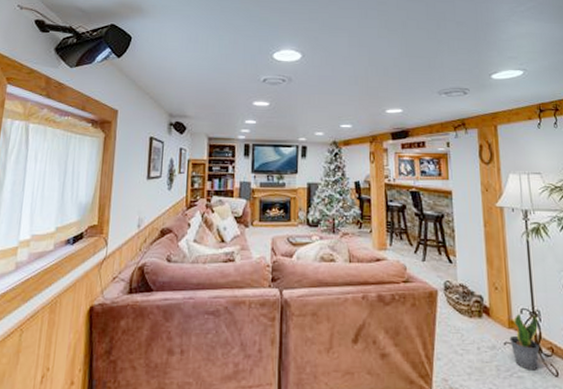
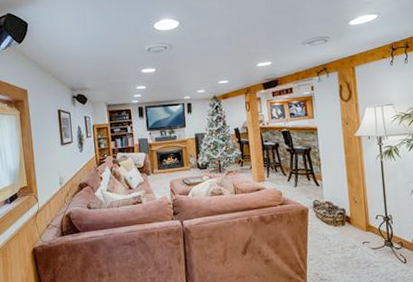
potted plant: present [509,313,540,370] -> none [367,219,391,261]

